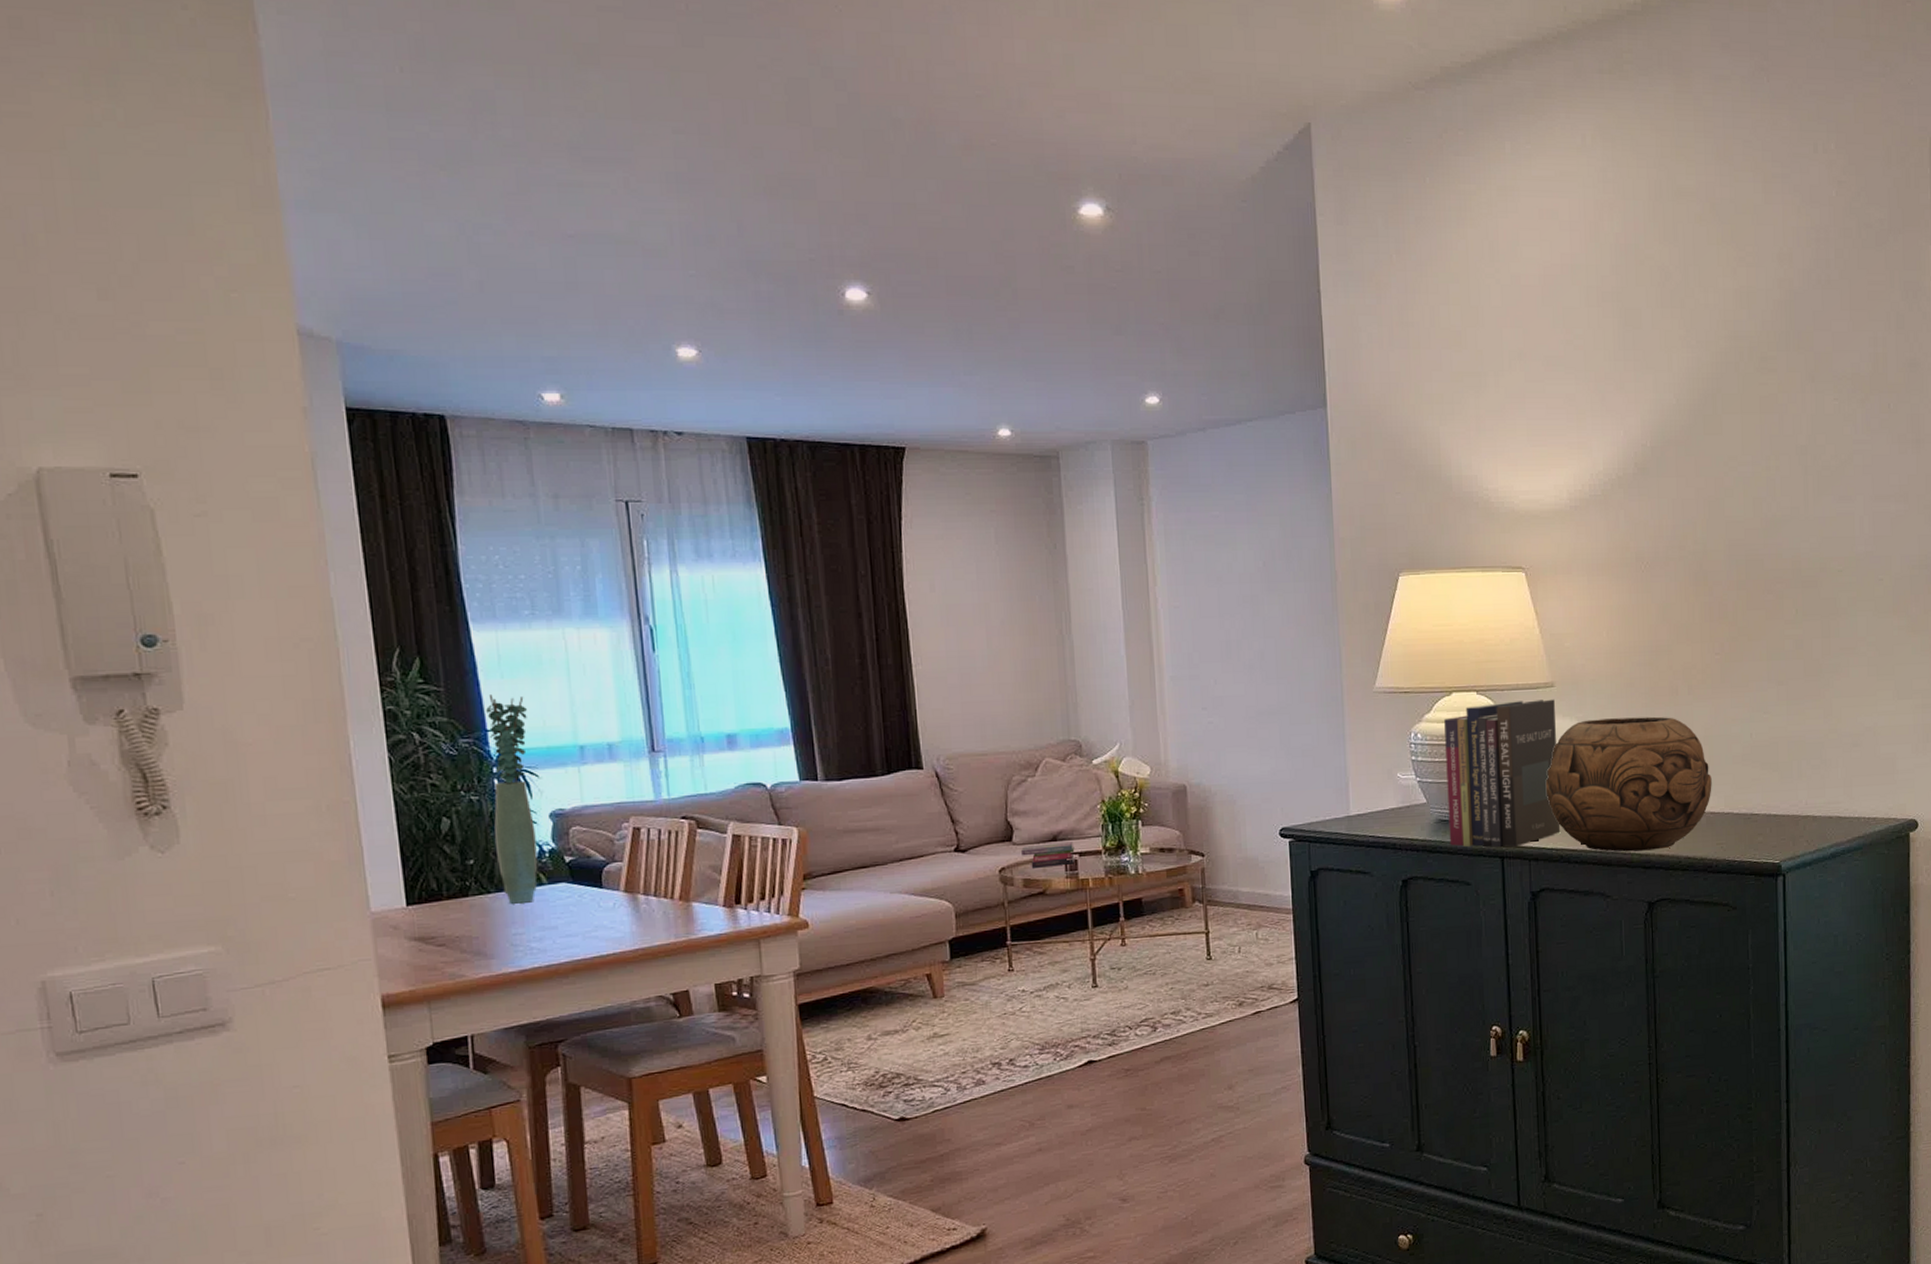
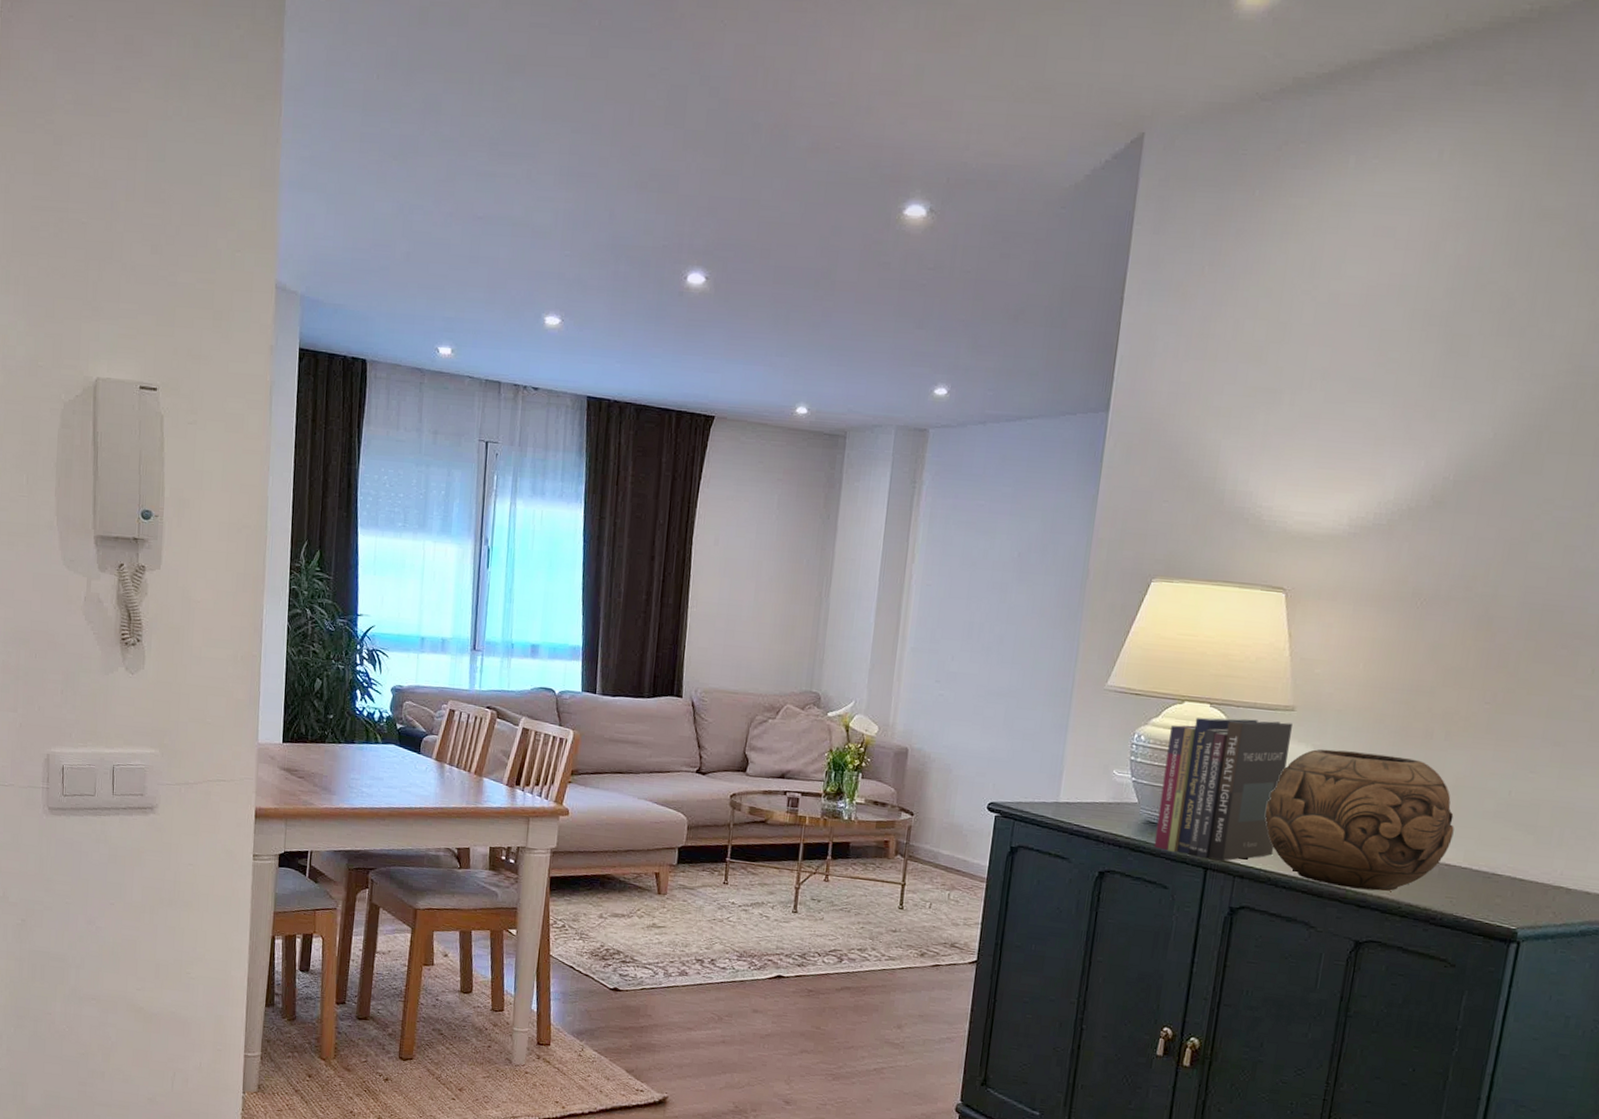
vase: present [486,695,538,904] -> none [349,587,388,756]
books: present [1021,842,1075,868] -> none [752,778,799,801]

